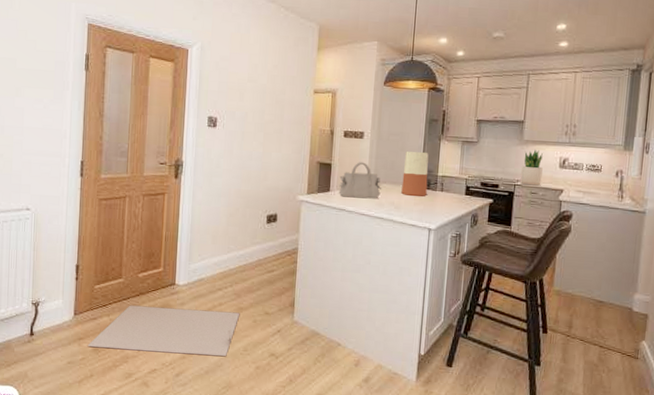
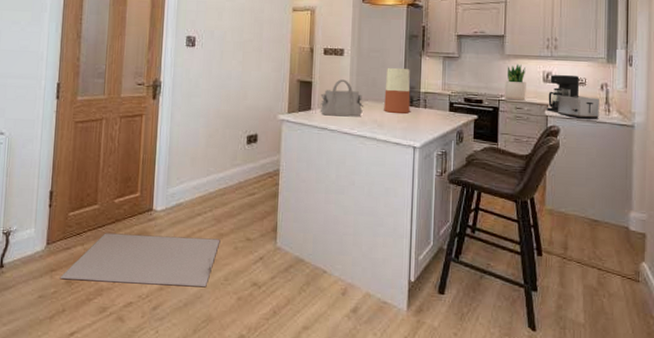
coffee maker: none [561,161,596,199] -> present [547,75,580,114]
toaster: none [572,181,614,205] -> present [558,95,599,119]

